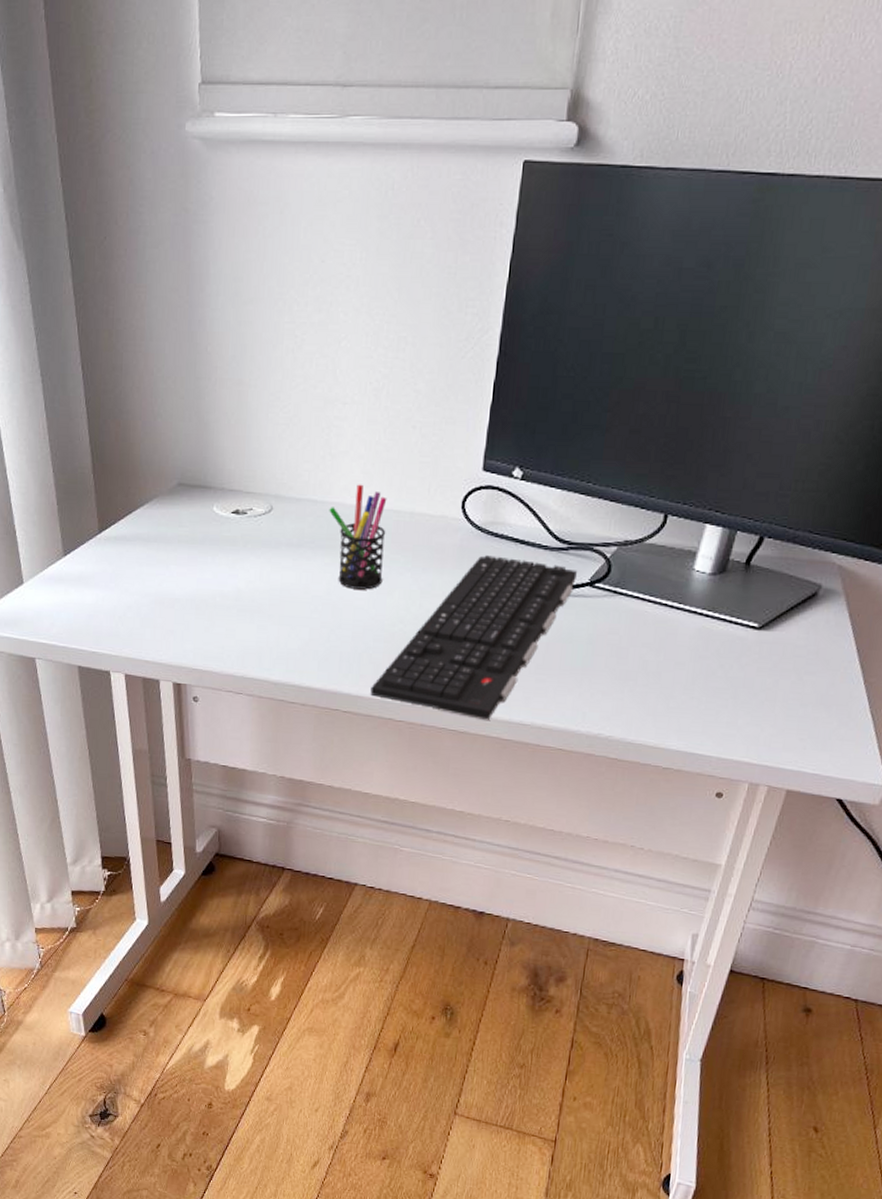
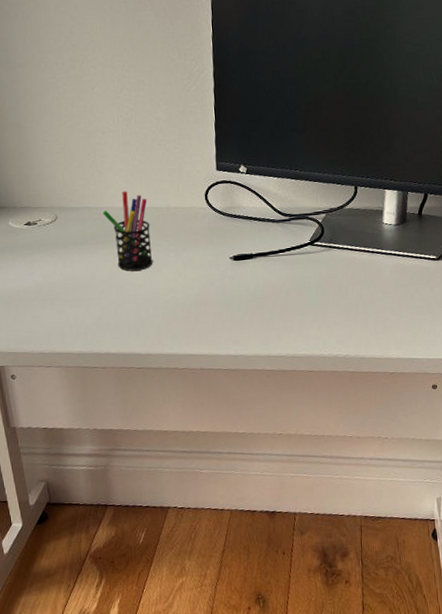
keyboard: present [370,555,577,721] -> none [156,231,300,358]

